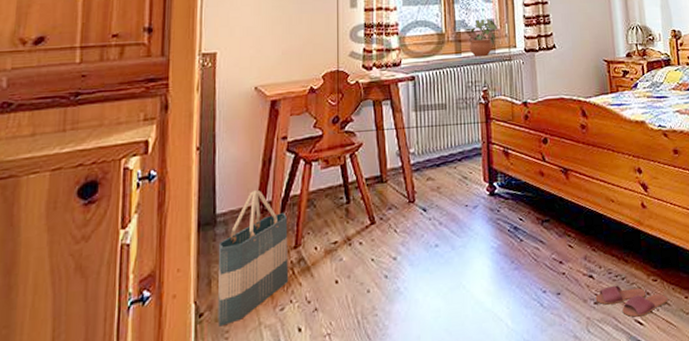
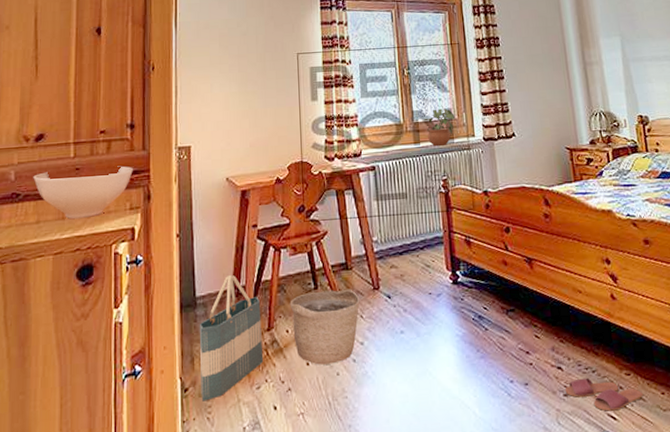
bowl: none [29,73,151,132] -> present [33,166,134,220]
basket: none [319,202,394,283] -> present [290,289,360,365]

